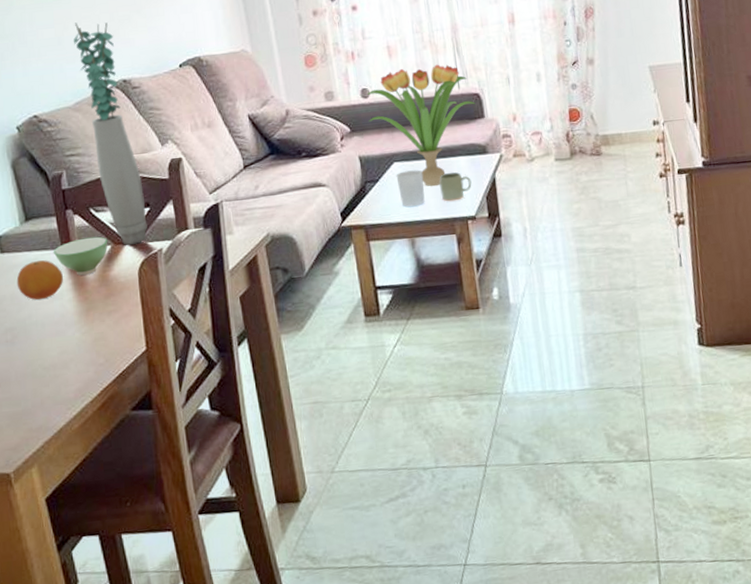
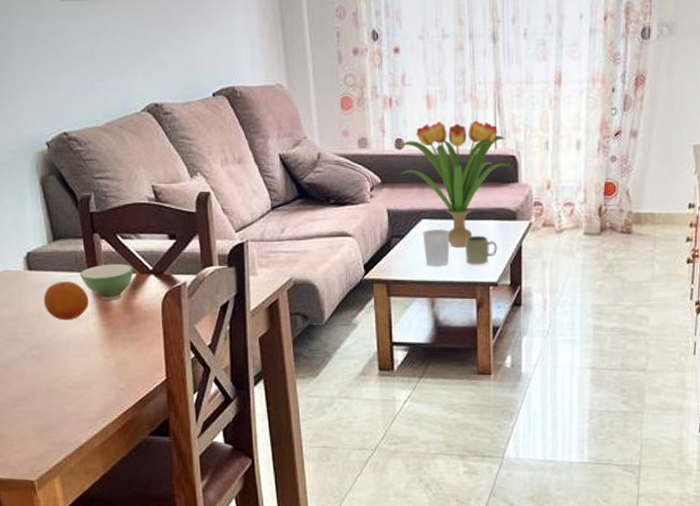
vase: present [74,22,148,245] -> none [106,37,173,275]

